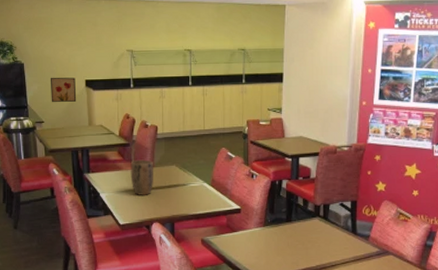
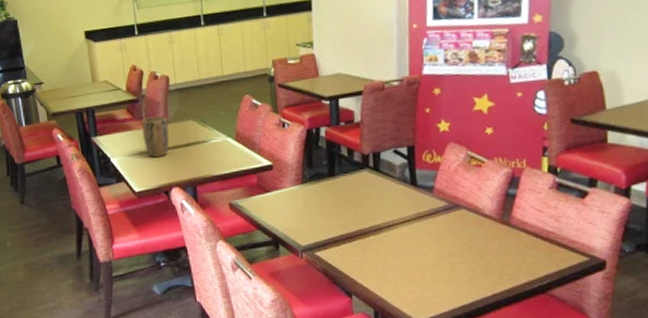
wall art: present [50,77,77,102] -> none [46,30,77,60]

